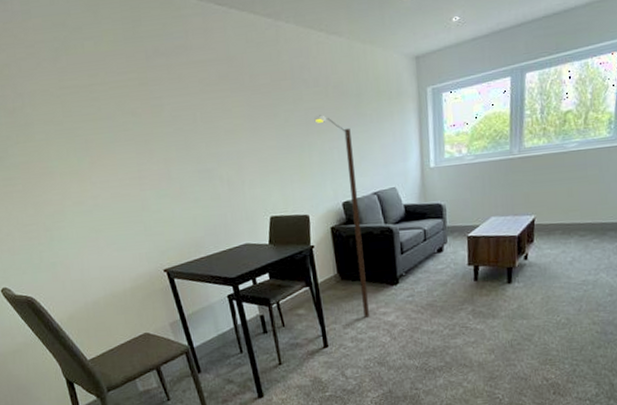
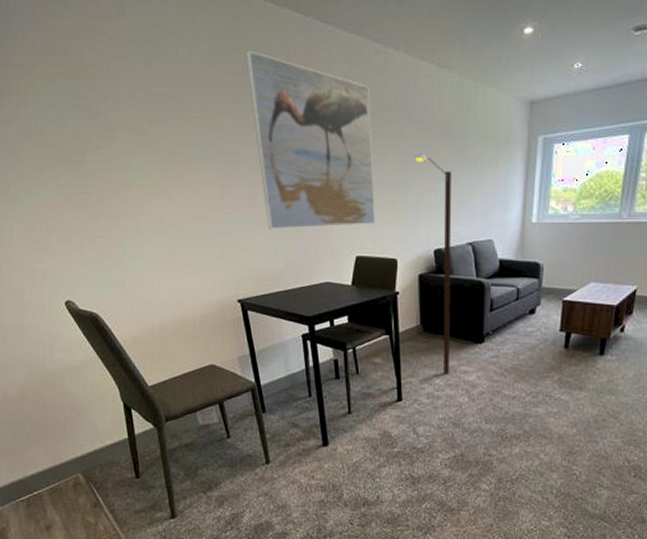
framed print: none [147,37,284,201] -> present [246,50,375,229]

